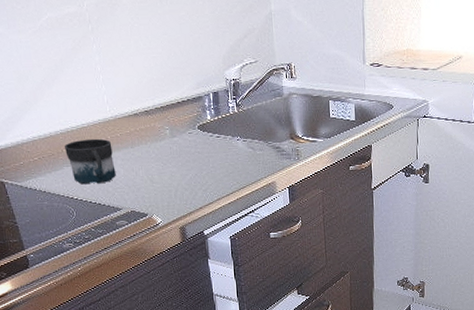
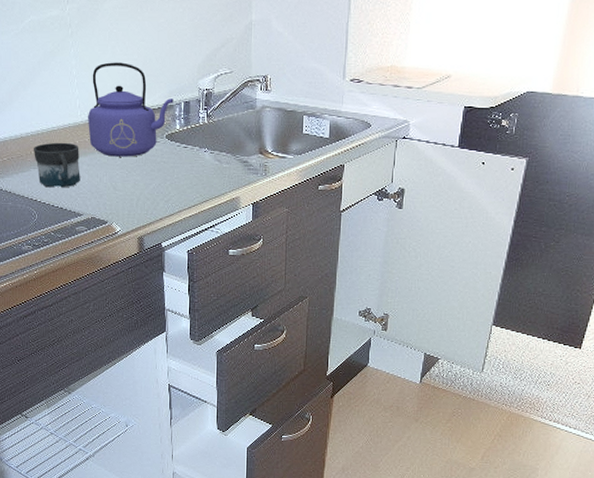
kettle: none [116,56,202,150] -> present [87,62,174,157]

